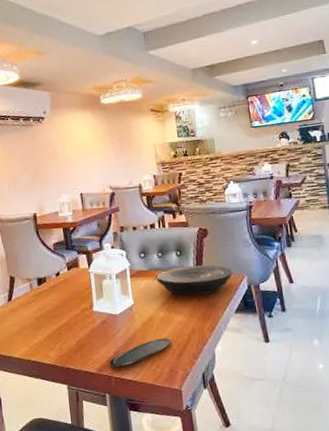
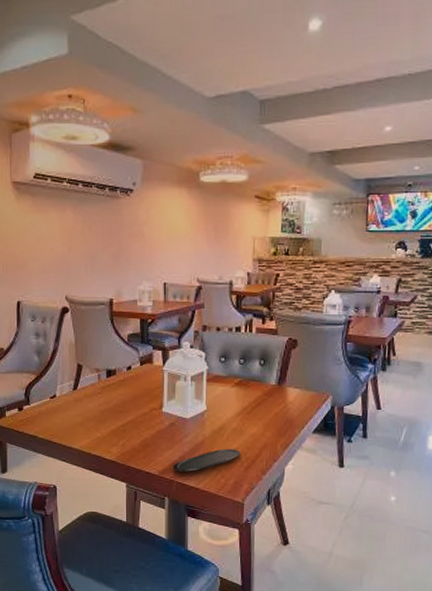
plate: present [156,265,232,295] -> none [234,377,317,409]

